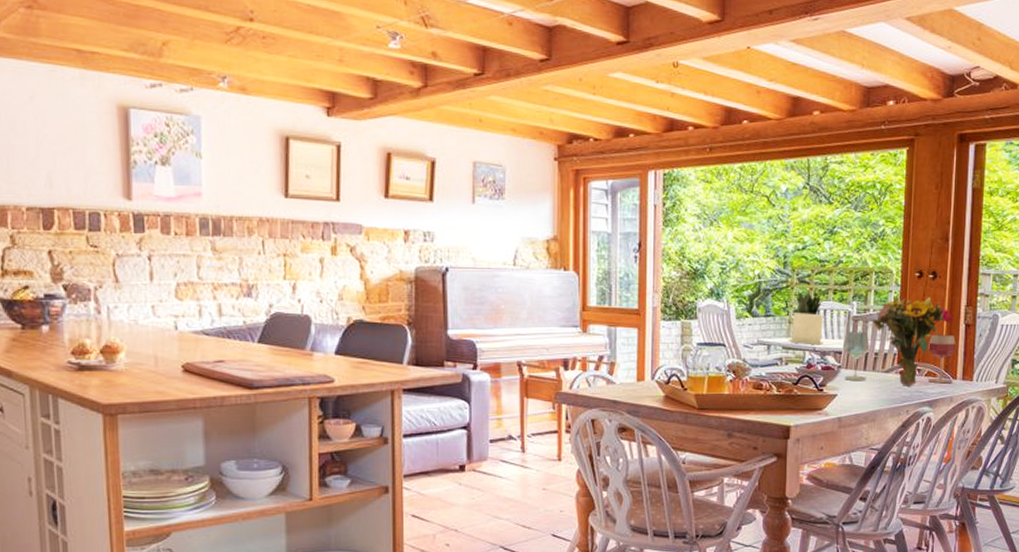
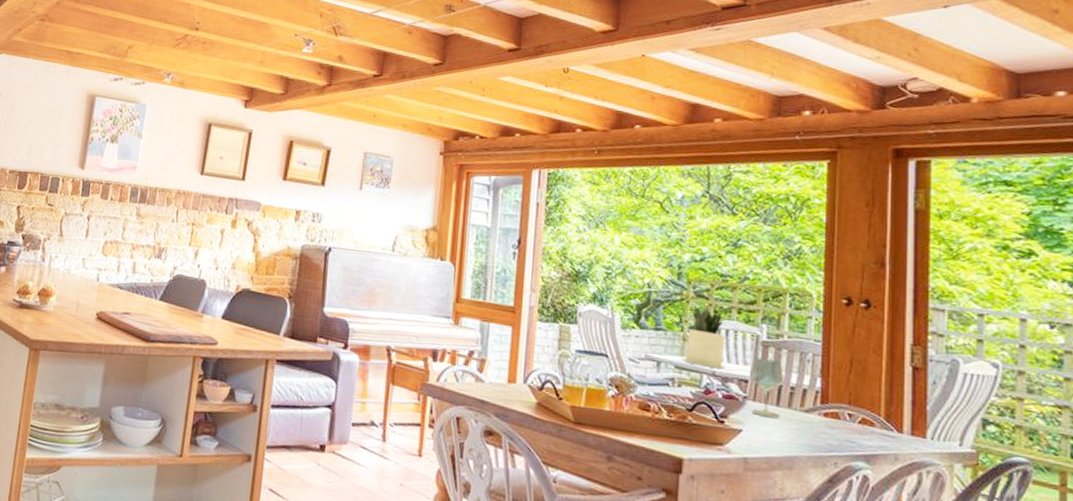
bouquet: present [872,295,953,386] -> none [786,323,895,434]
wineglass: present [928,334,956,384] -> none [862,374,901,438]

